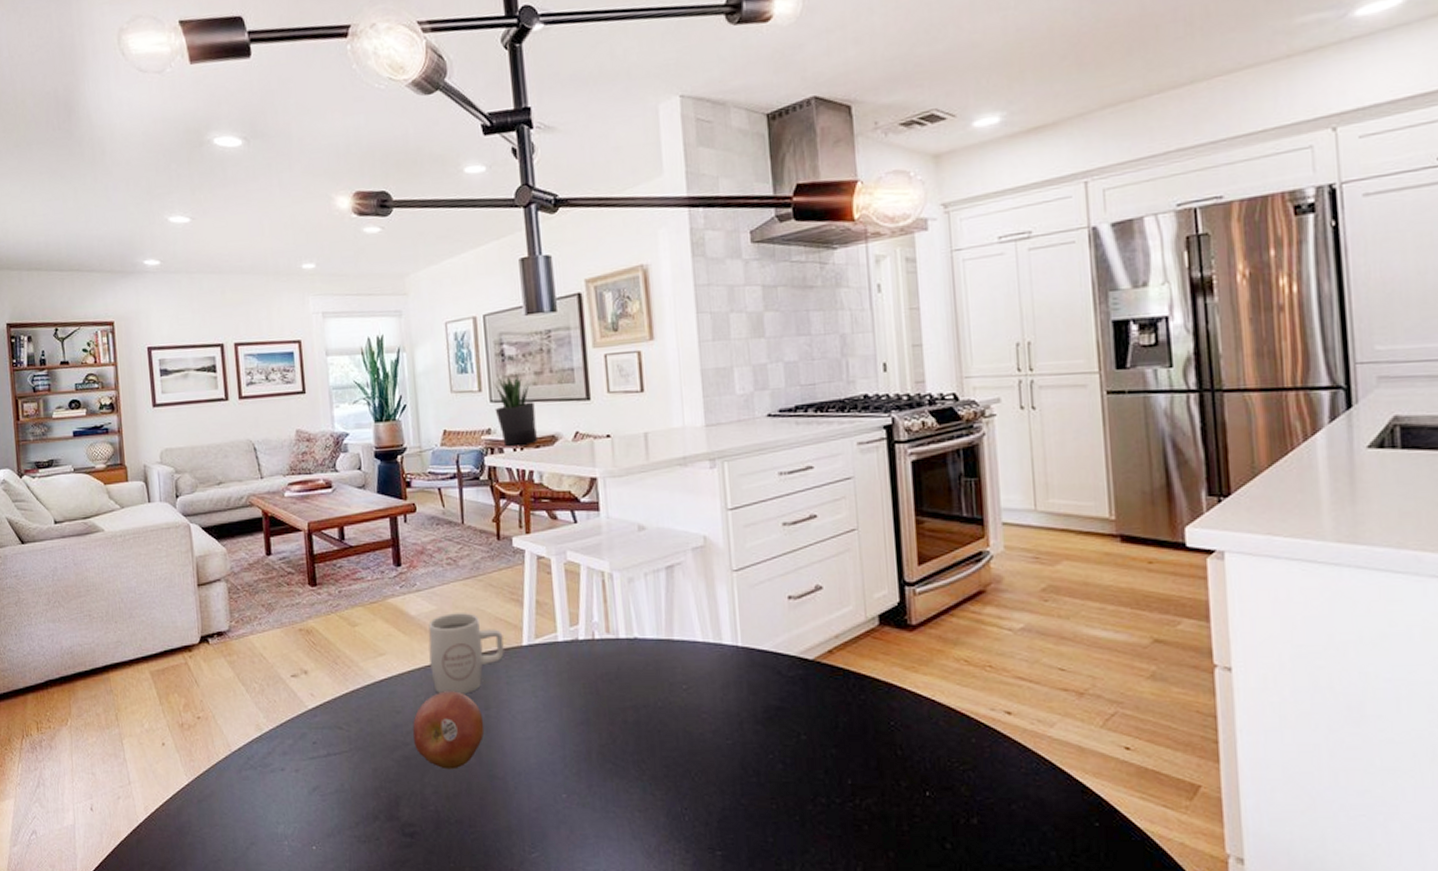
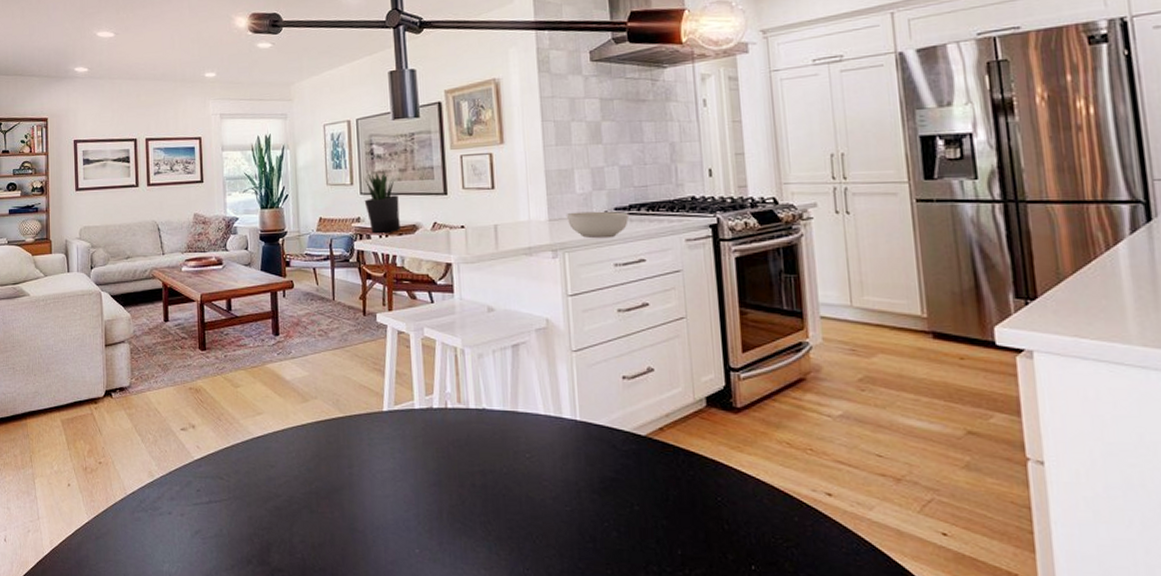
fruit: present [413,691,485,770] -> none [284,449,348,521]
mug: present [428,613,504,694] -> none [300,379,367,453]
bowl: none [724,413,796,445] -> present [566,211,630,239]

